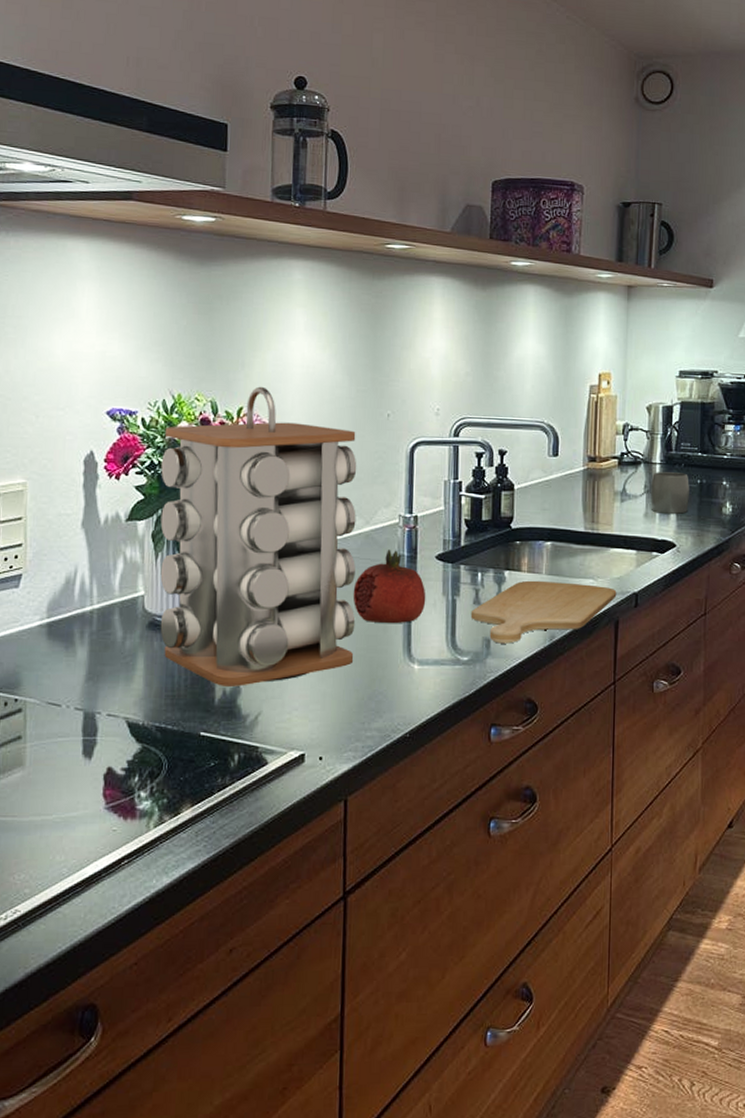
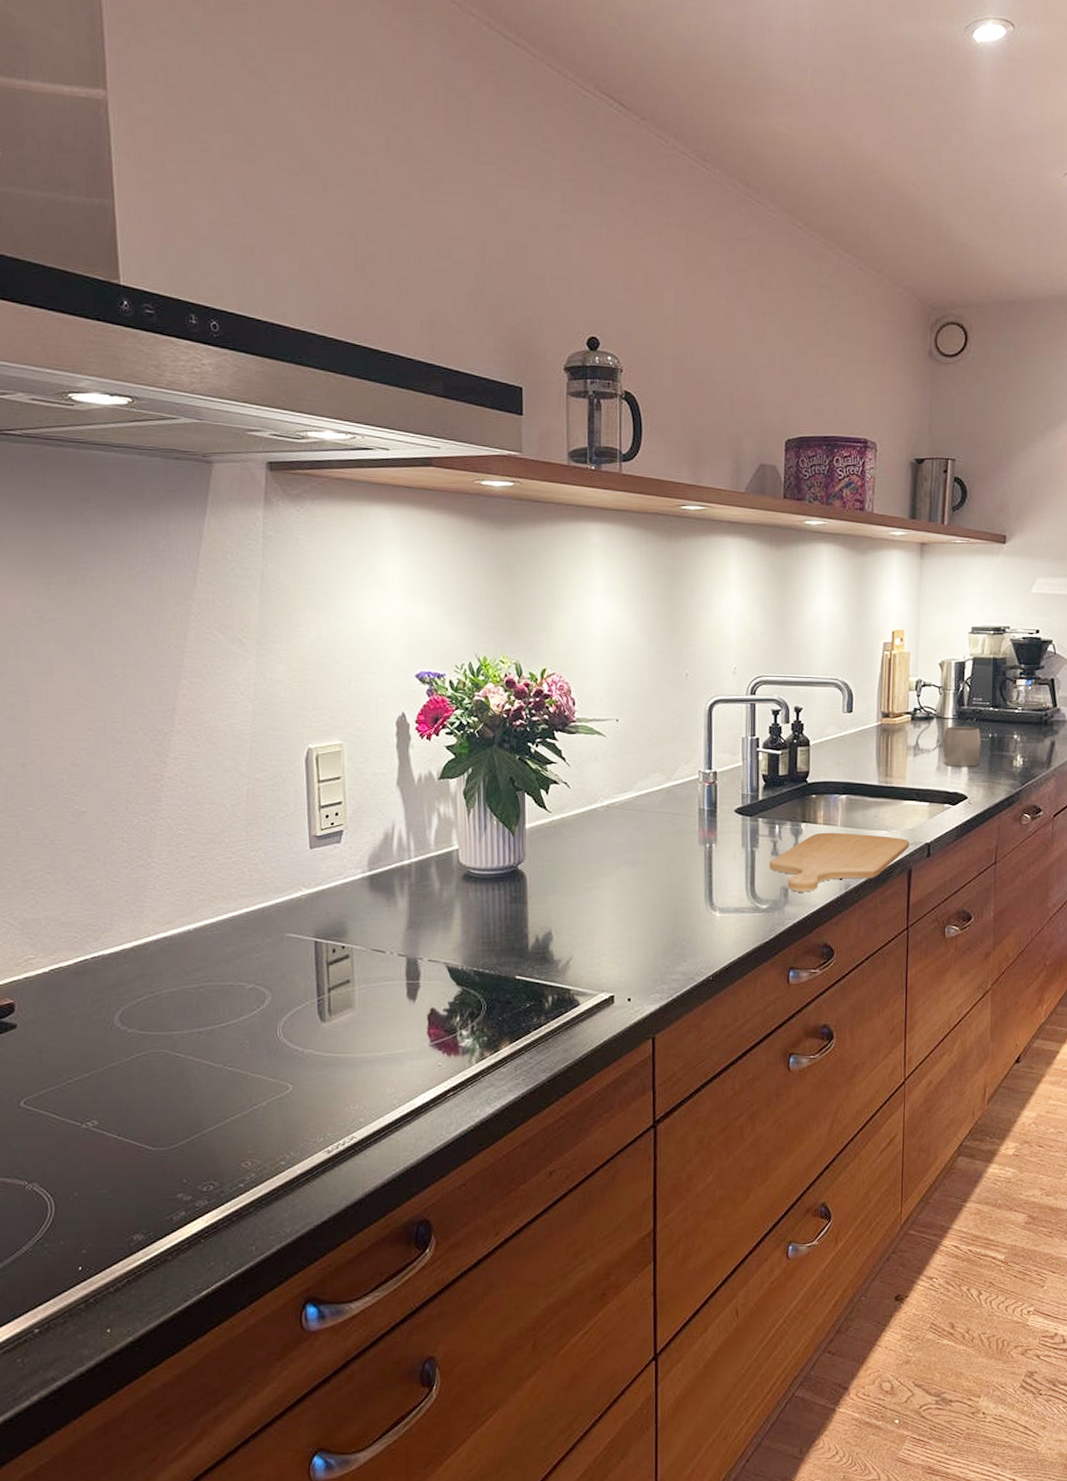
spice rack: present [160,386,357,686] -> none [470,648,659,934]
fruit: present [353,550,426,624] -> none [656,804,726,875]

